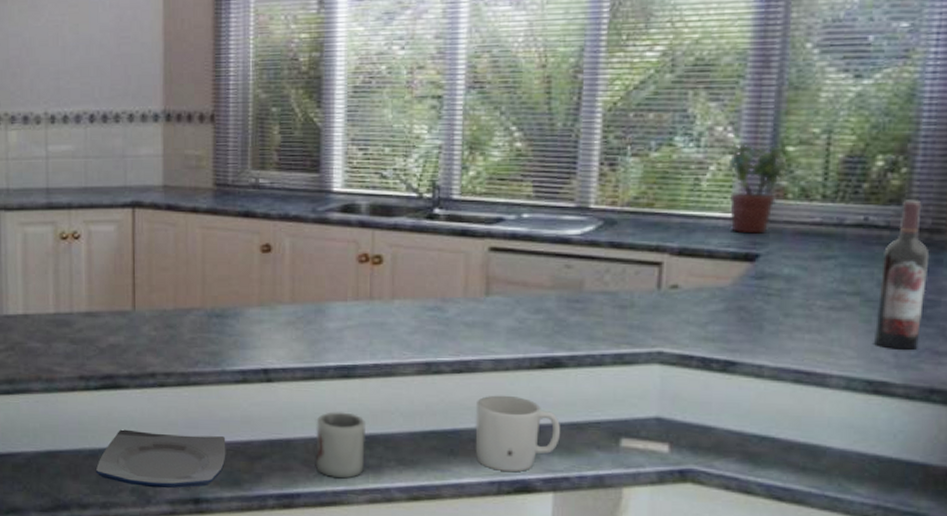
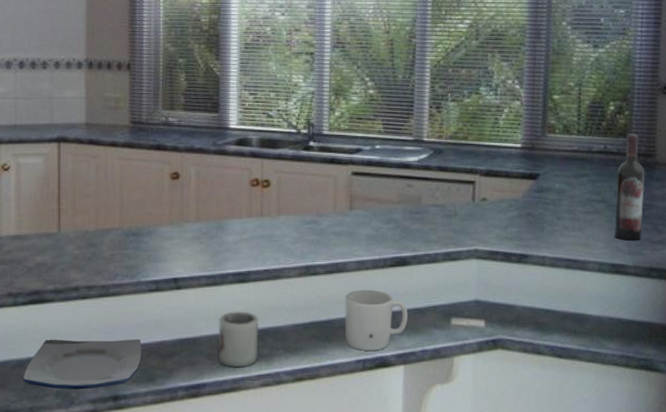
potted plant: present [726,141,790,234] -> none [515,91,556,159]

